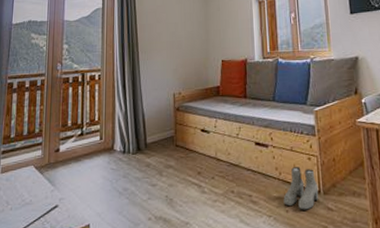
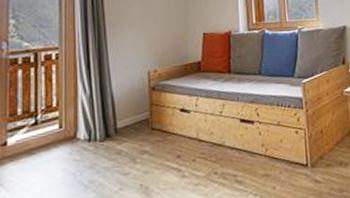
boots: present [283,167,319,210] -> none [270,141,307,186]

